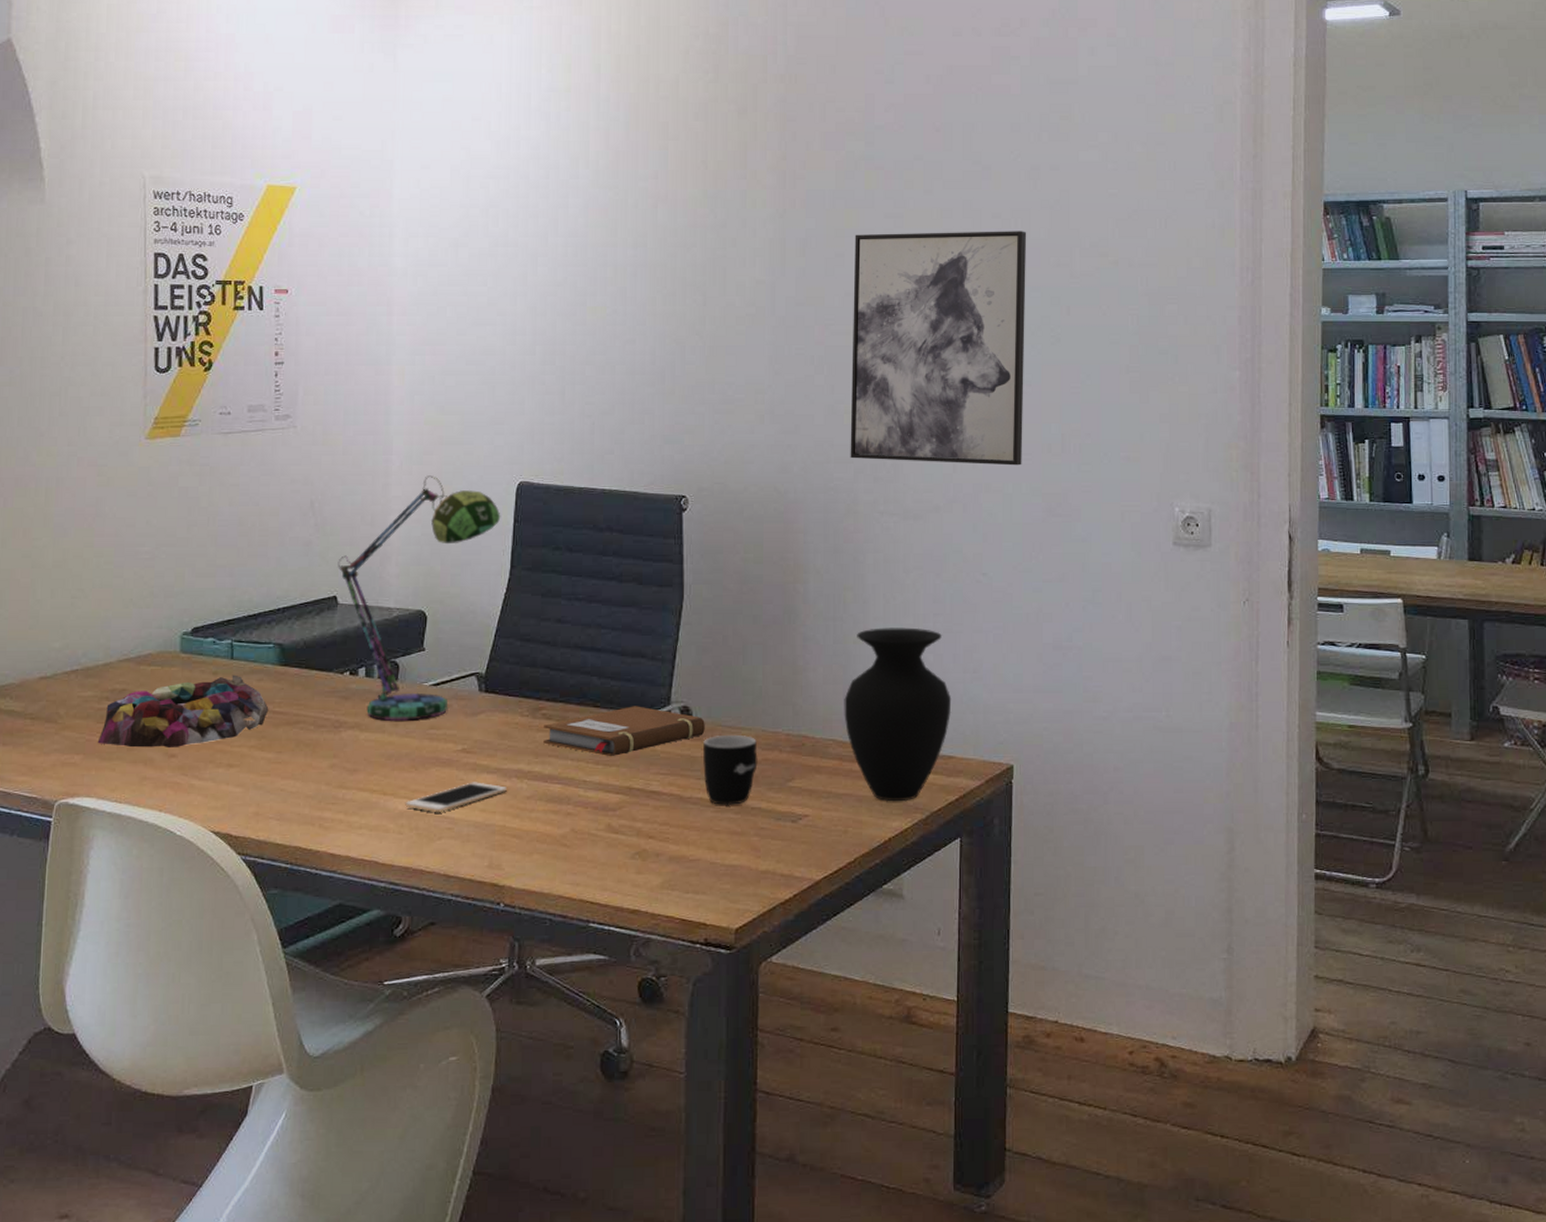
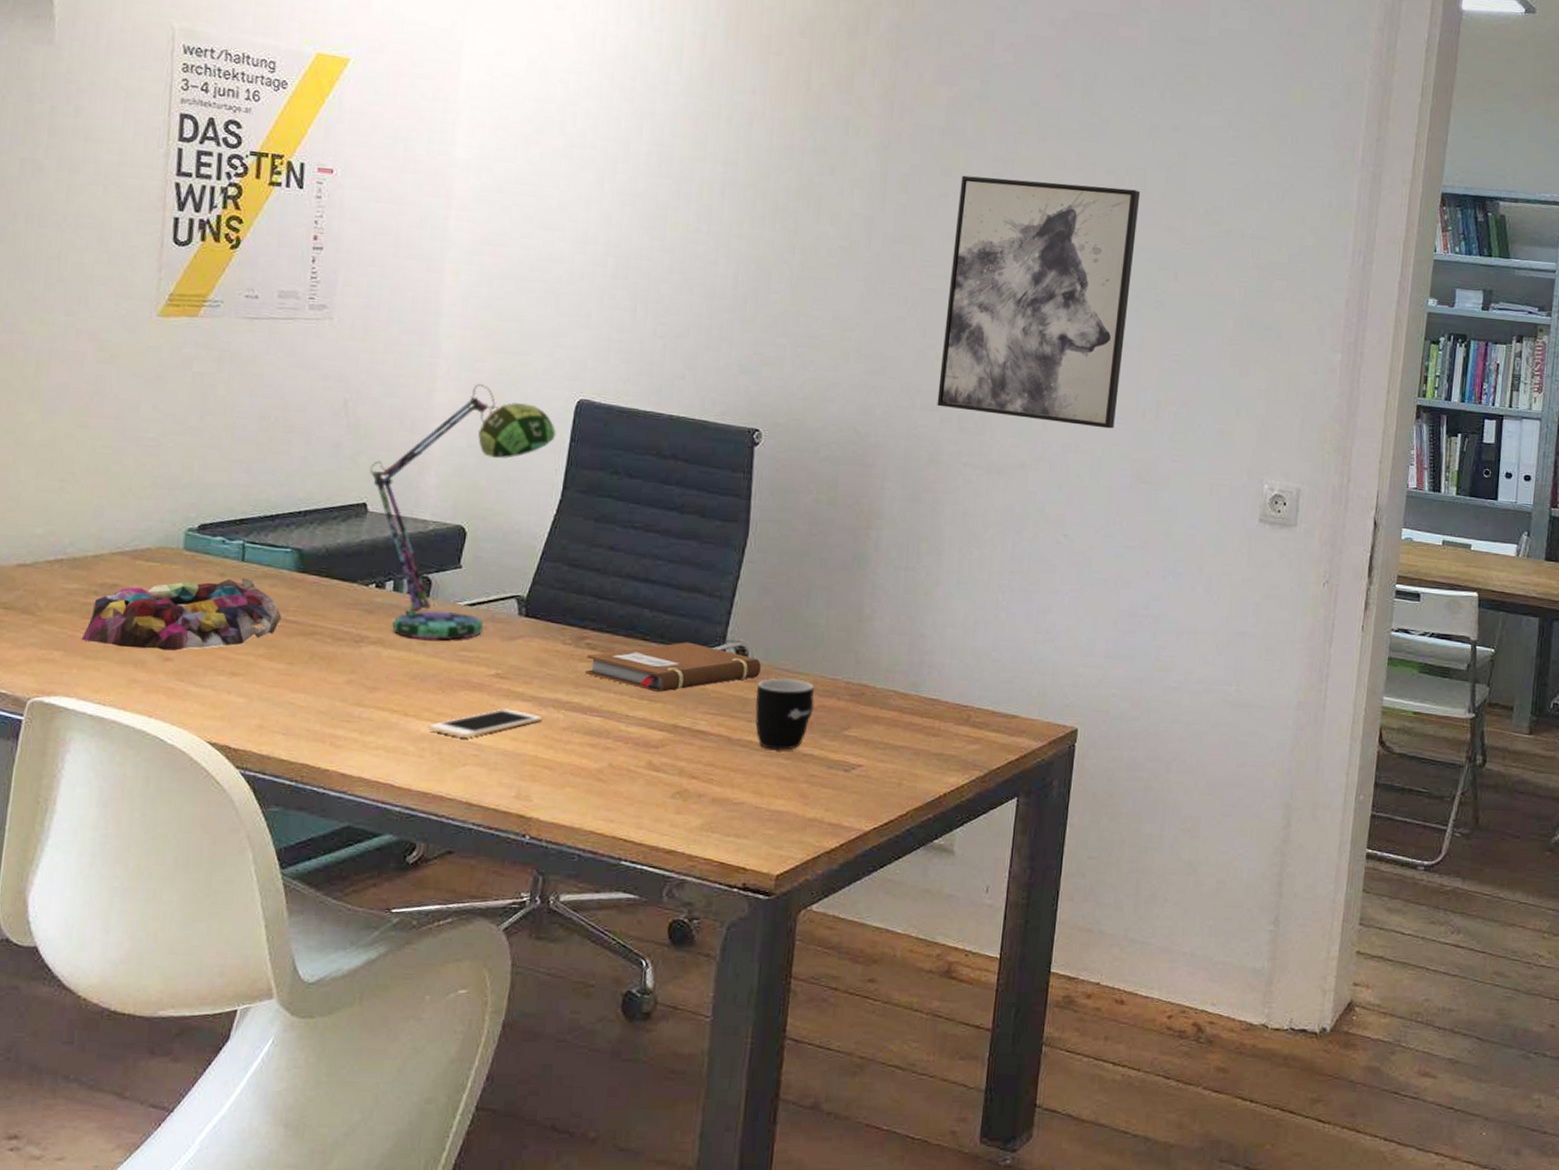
vase: present [844,627,952,802] -> none [908,581,1021,758]

